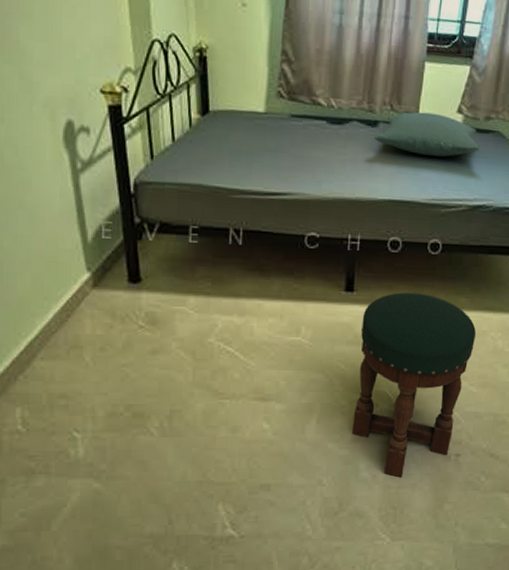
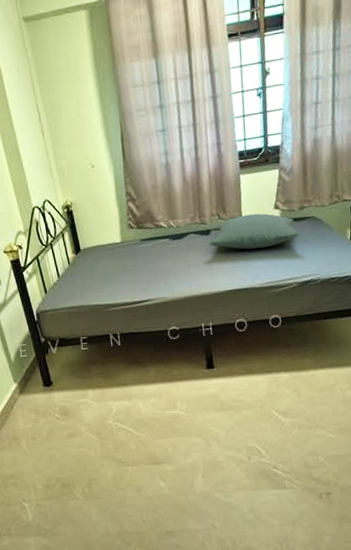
stool: present [352,292,477,478] -> none [225,361,326,517]

